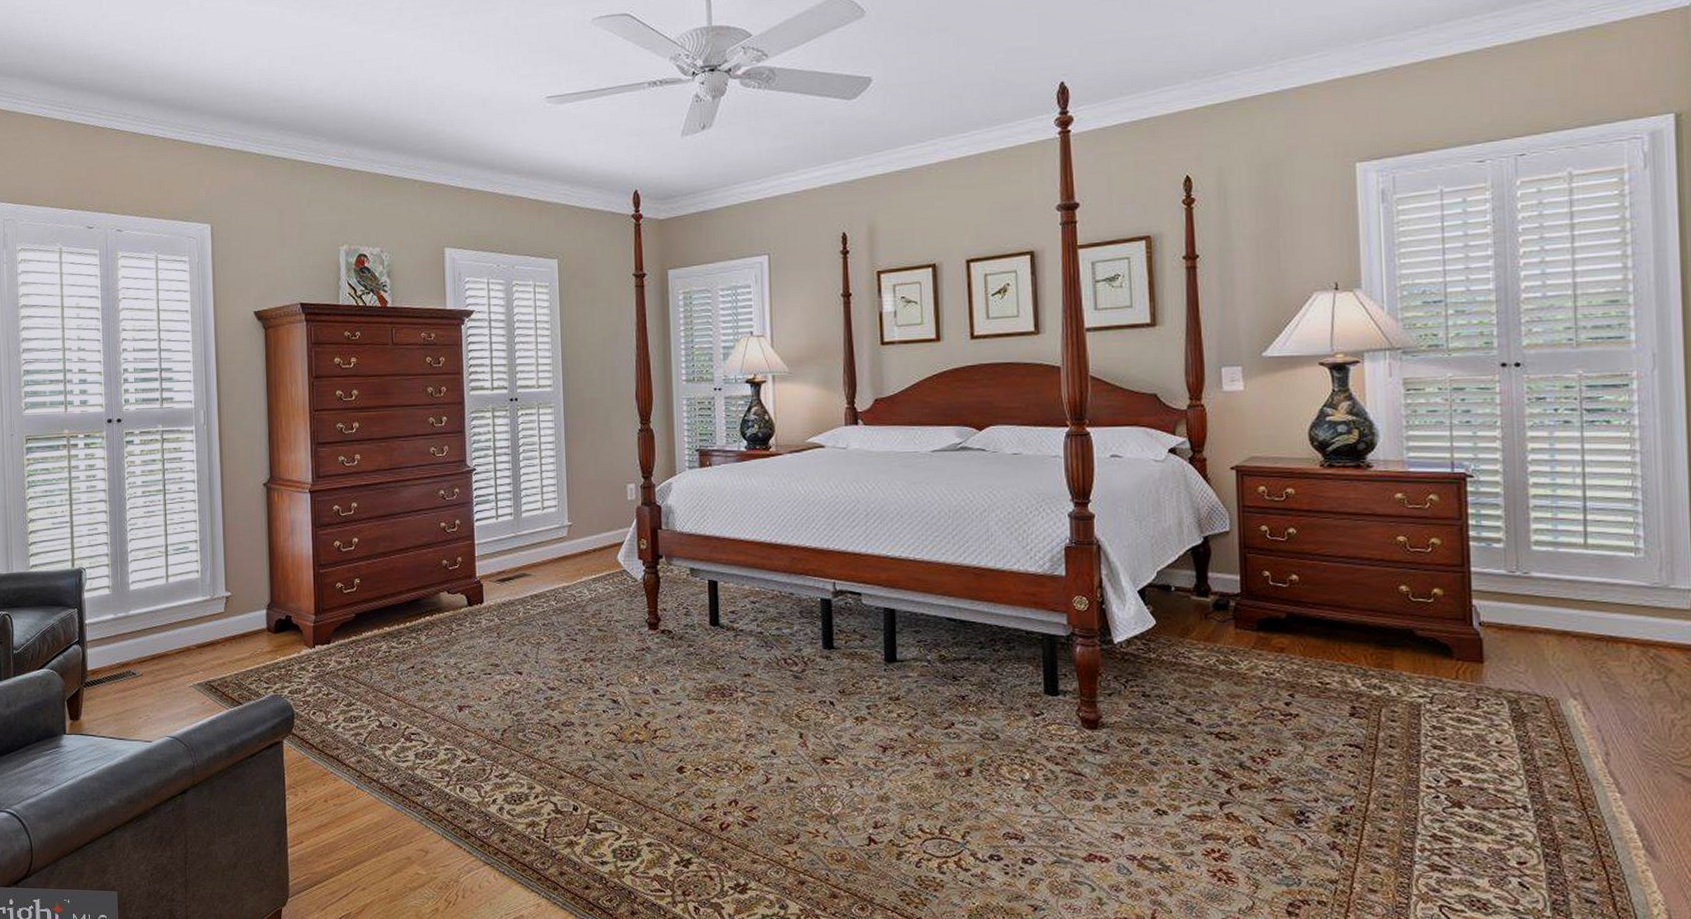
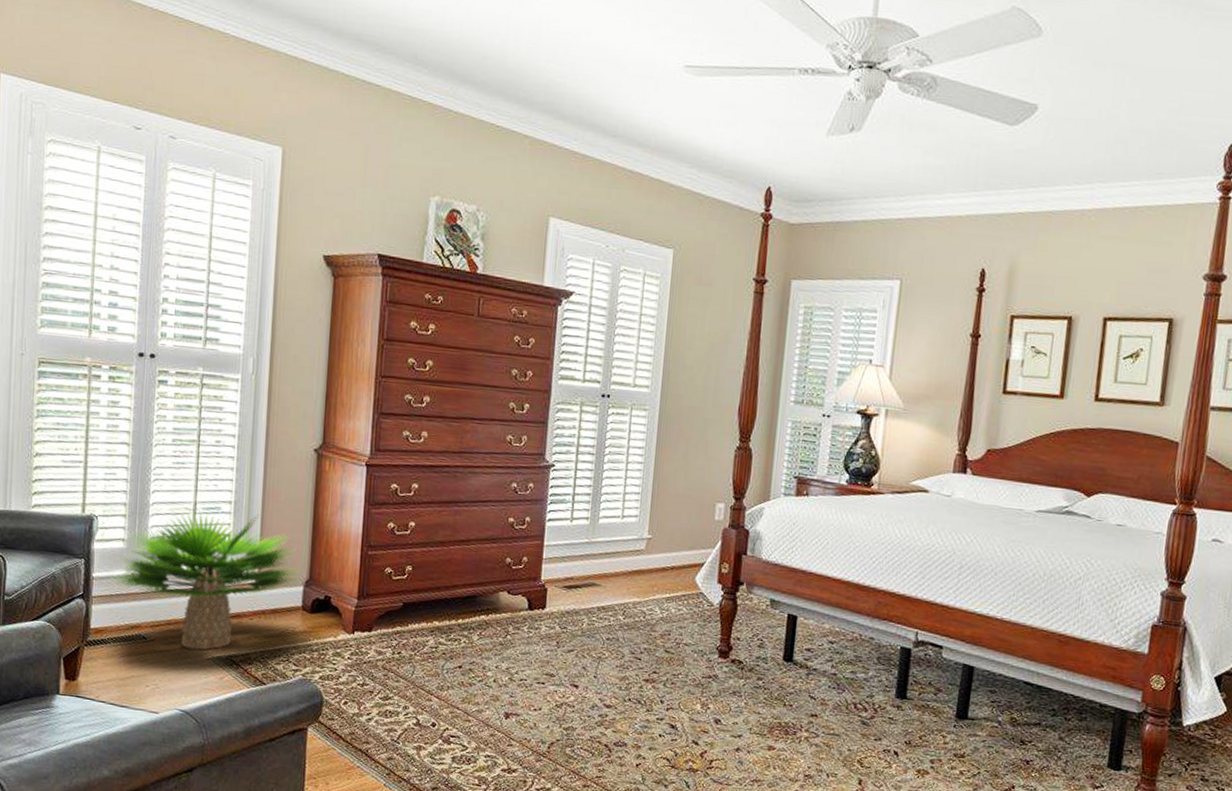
potted plant: none [102,549,262,679] -> present [112,512,300,650]

